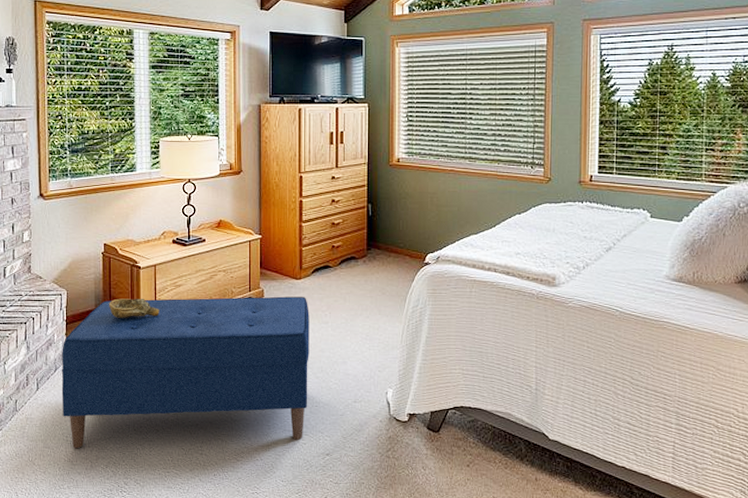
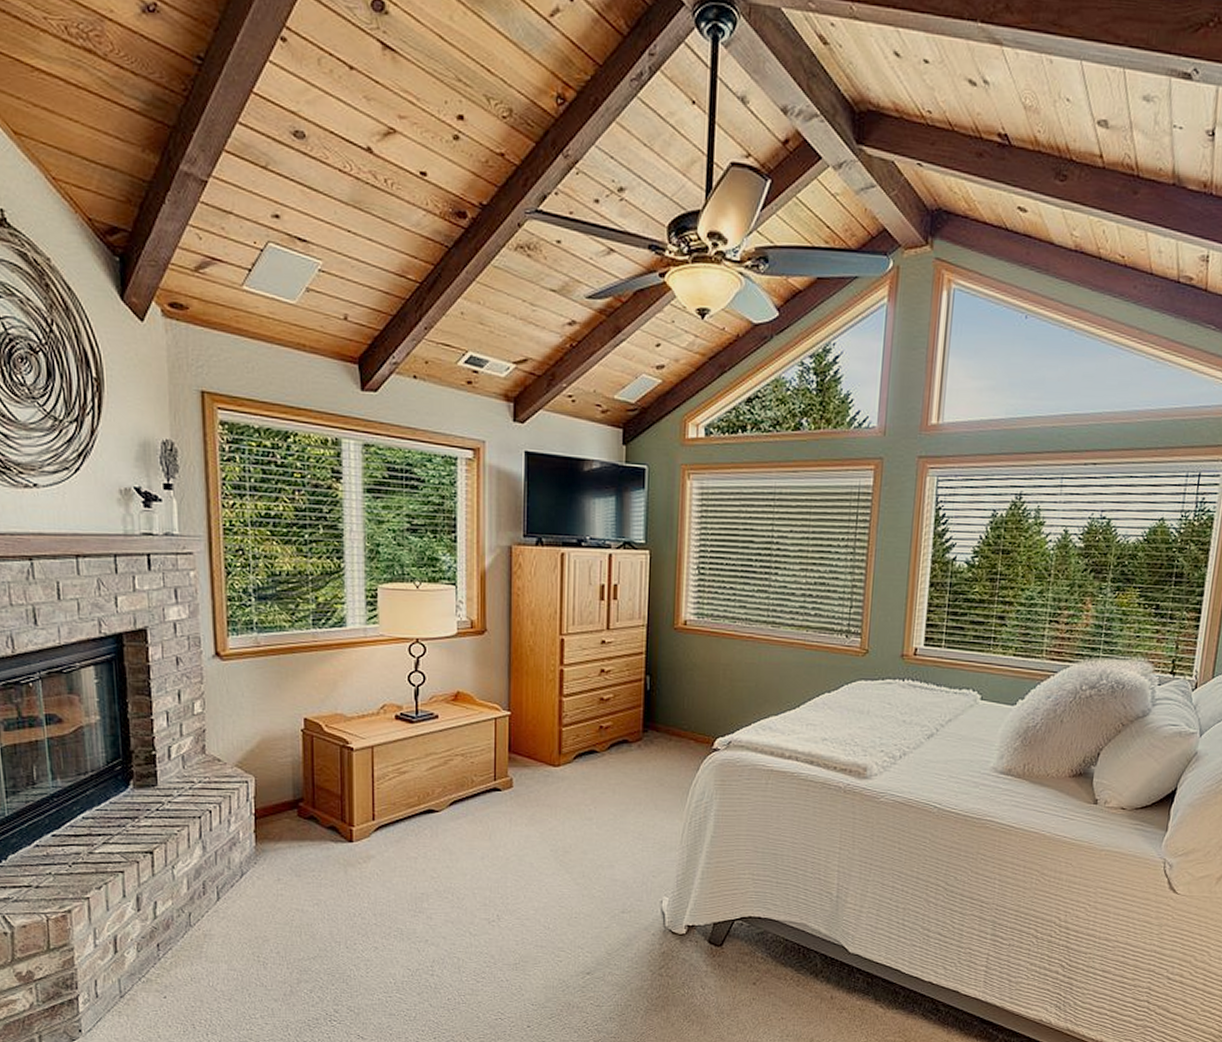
bench: present [61,296,309,449] -> none [249,787,570,971]
decorative bowl: present [109,298,160,319] -> none [312,787,379,813]

